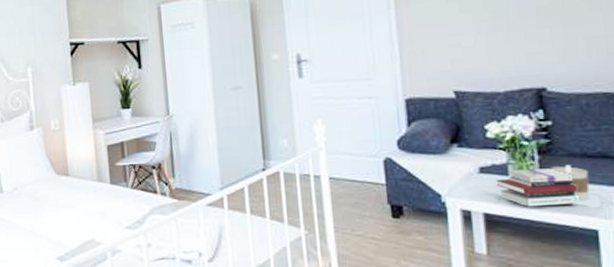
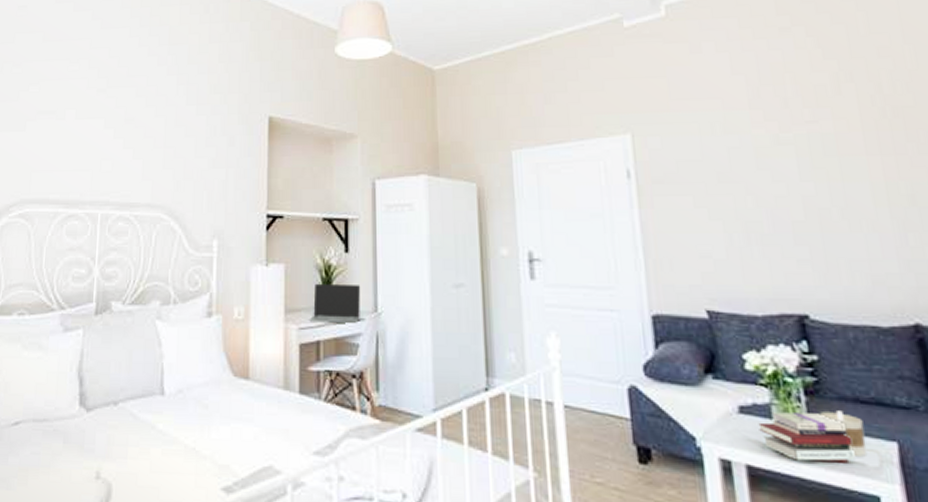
laptop: none [113,94,155,128] -> present [309,283,360,324]

